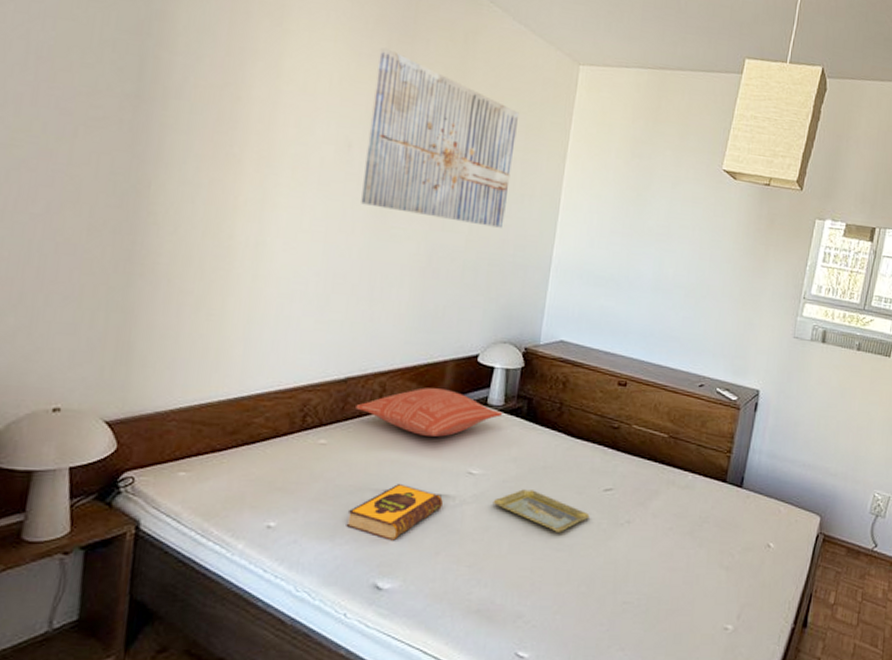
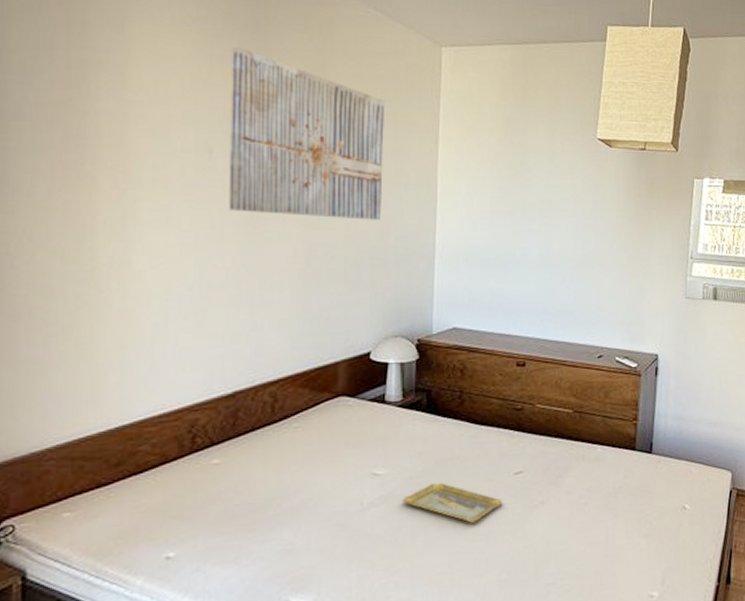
hardback book: present [346,484,443,541] -> none [250,495,350,555]
pillow: present [356,387,503,437] -> none [247,391,402,442]

